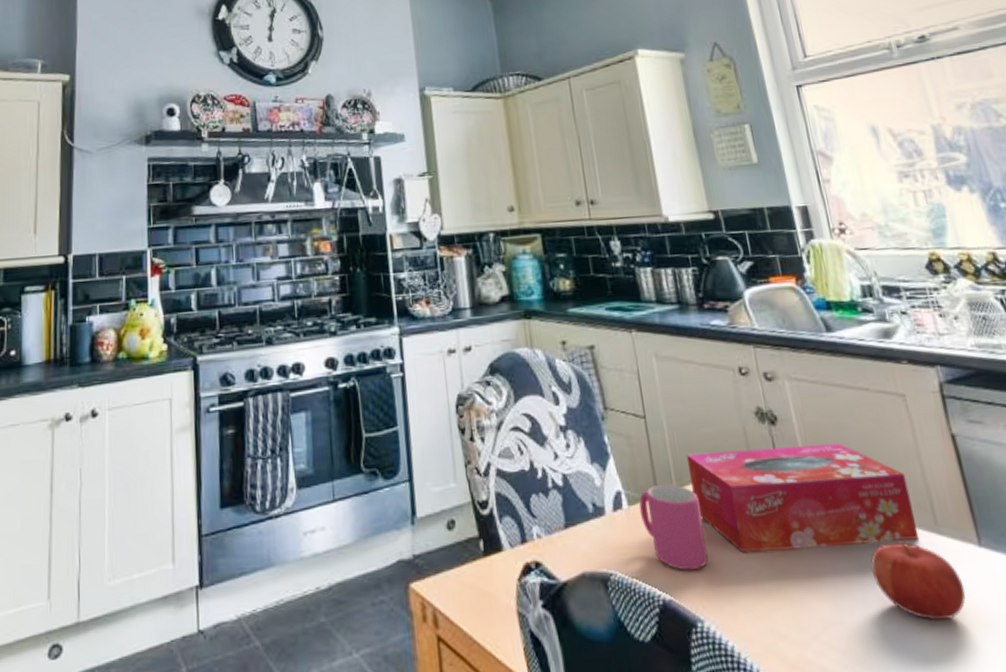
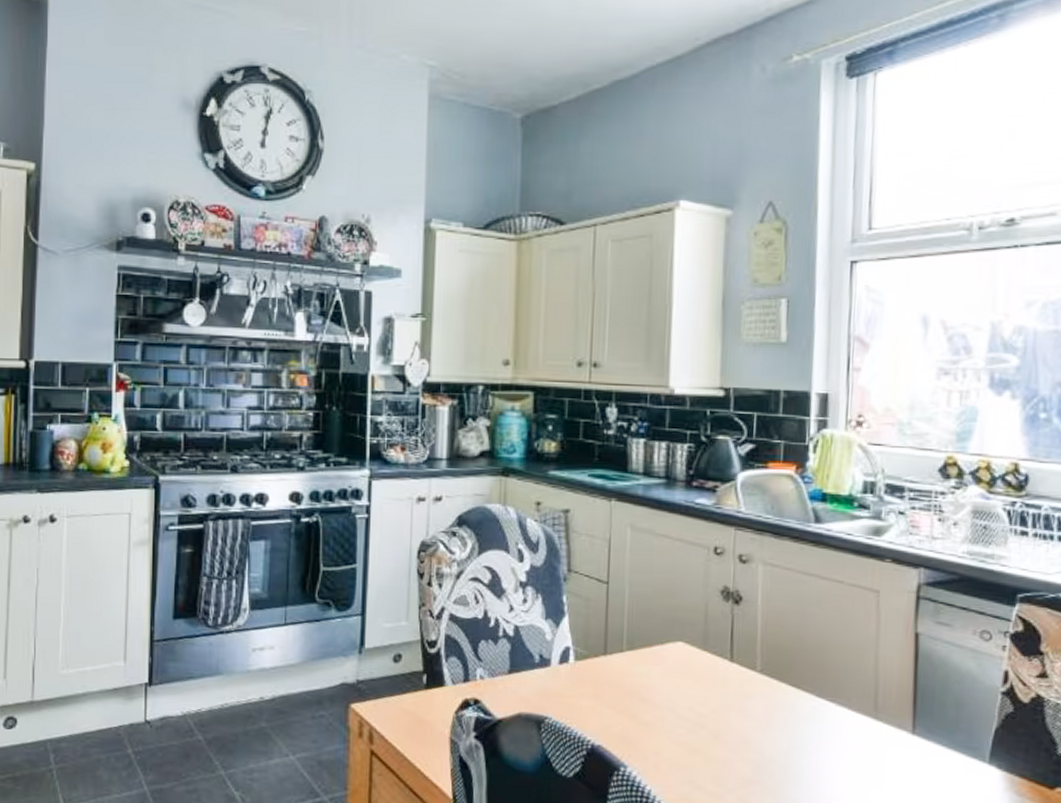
mug: present [639,484,709,571] -> none [584,645,646,724]
tissue box: present [686,443,920,554] -> none [641,621,858,721]
fruit: present [870,542,966,621] -> none [800,721,887,793]

